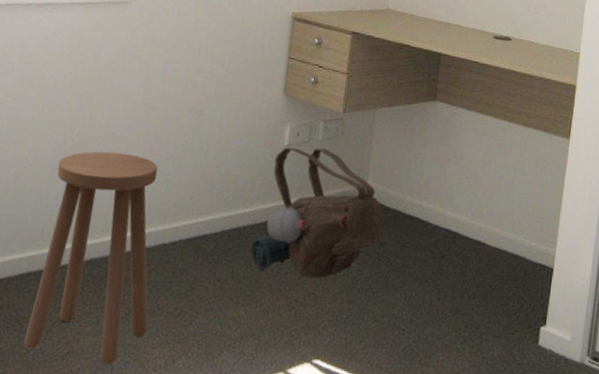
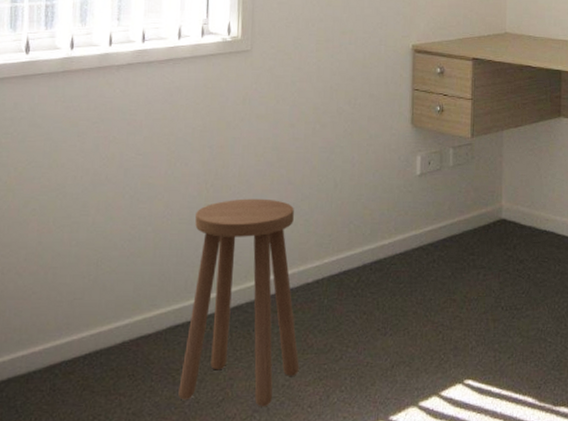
backpack: present [251,147,386,278] -> none [394,174,522,301]

